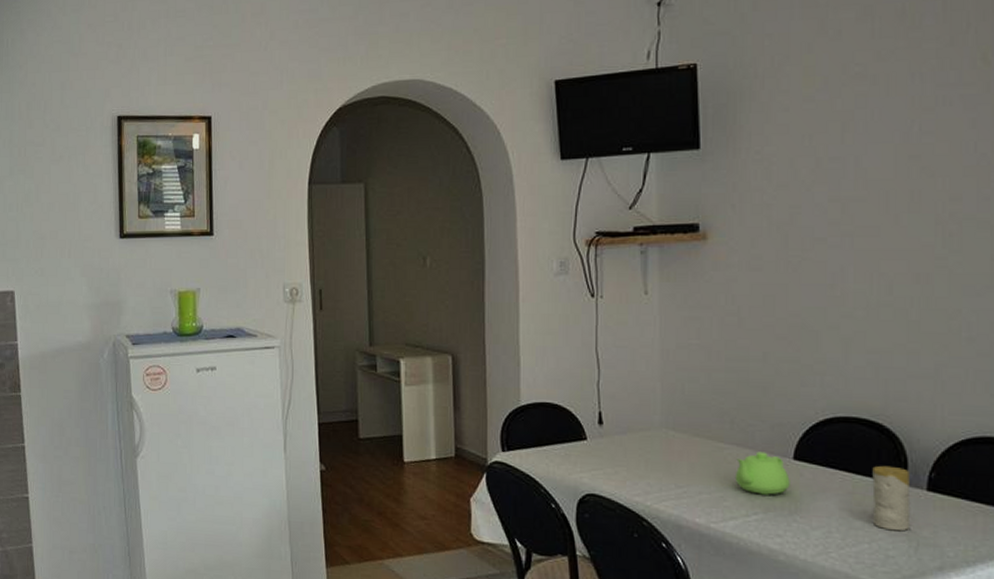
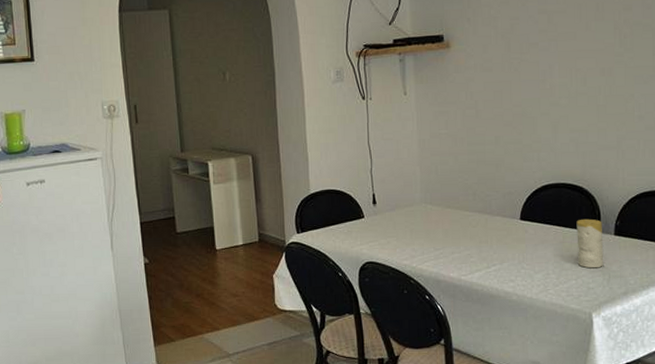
teapot: present [735,451,790,495] -> none [478,216,518,250]

